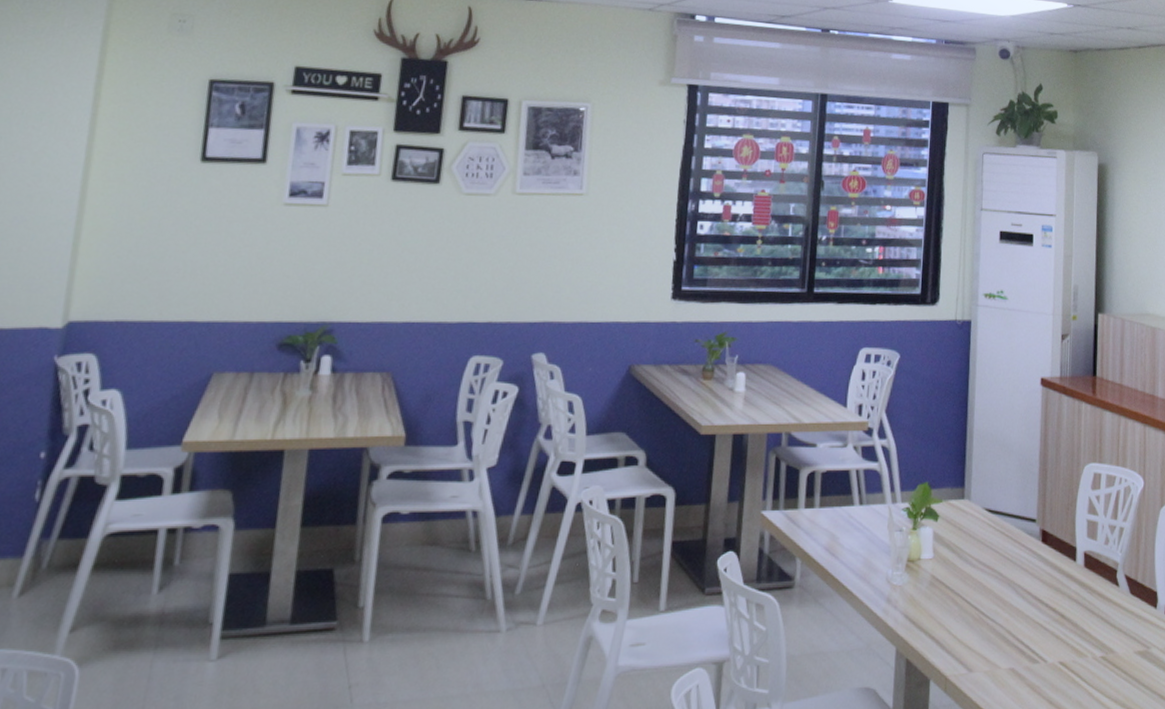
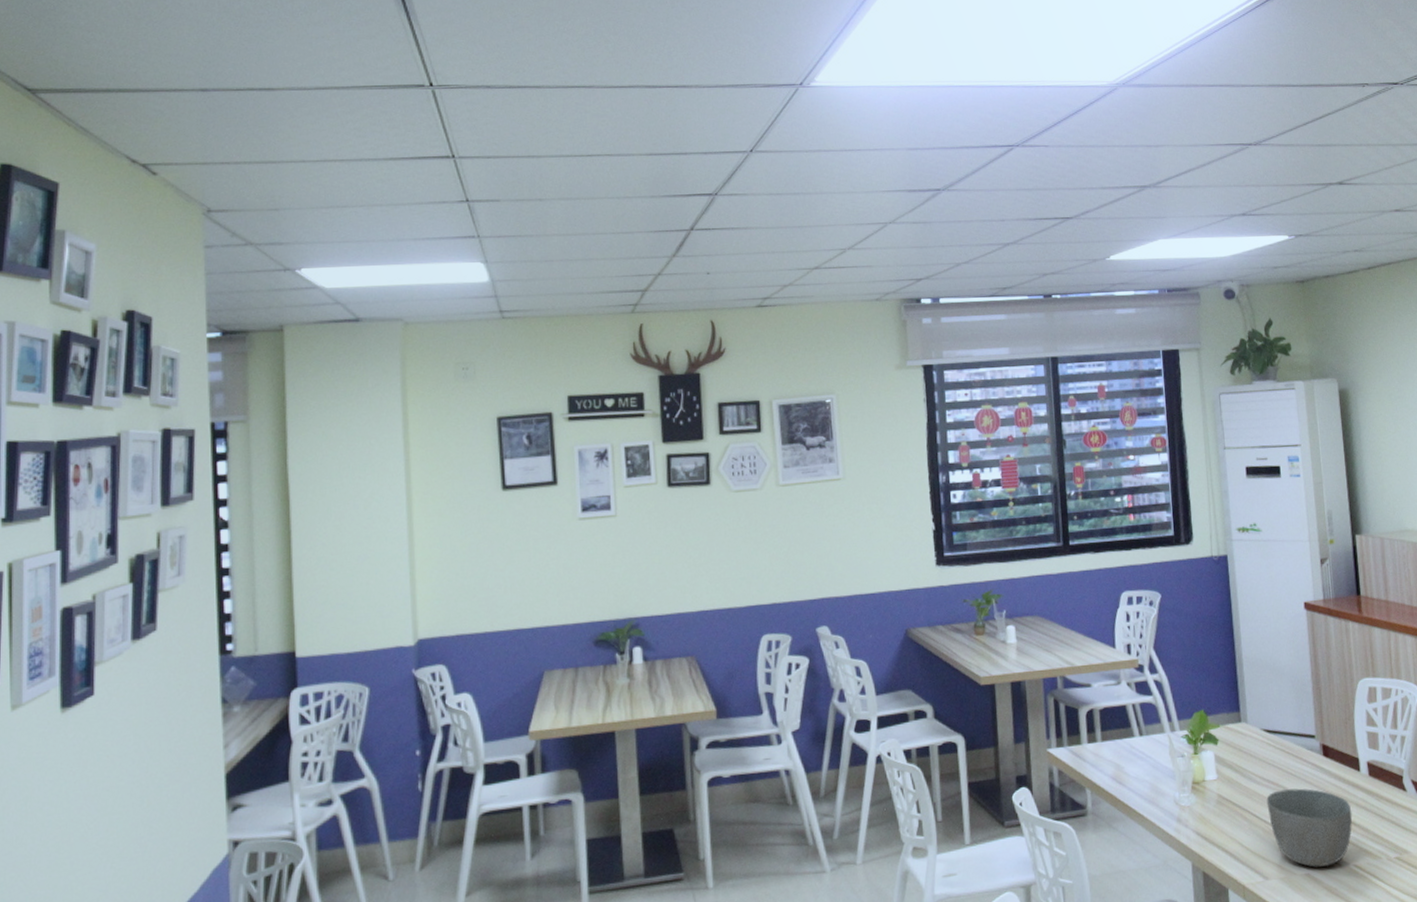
bowl: none [979,574,1064,662] -> present [1266,788,1353,867]

